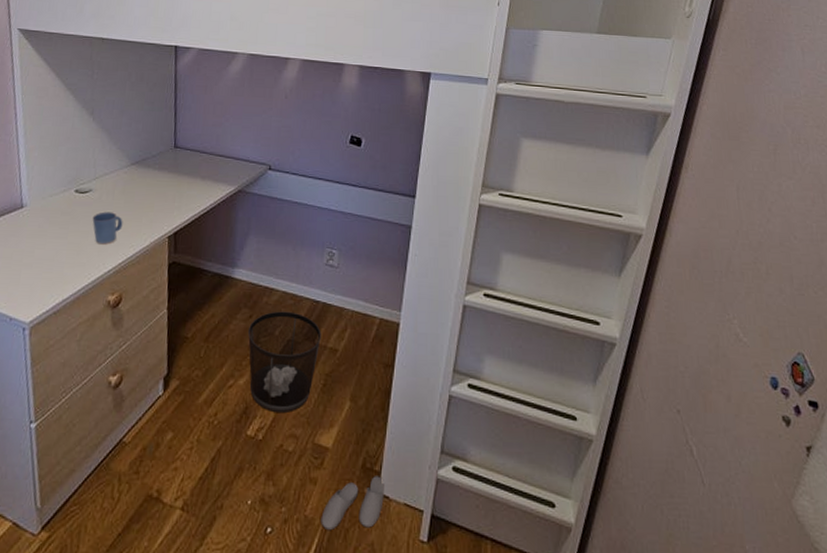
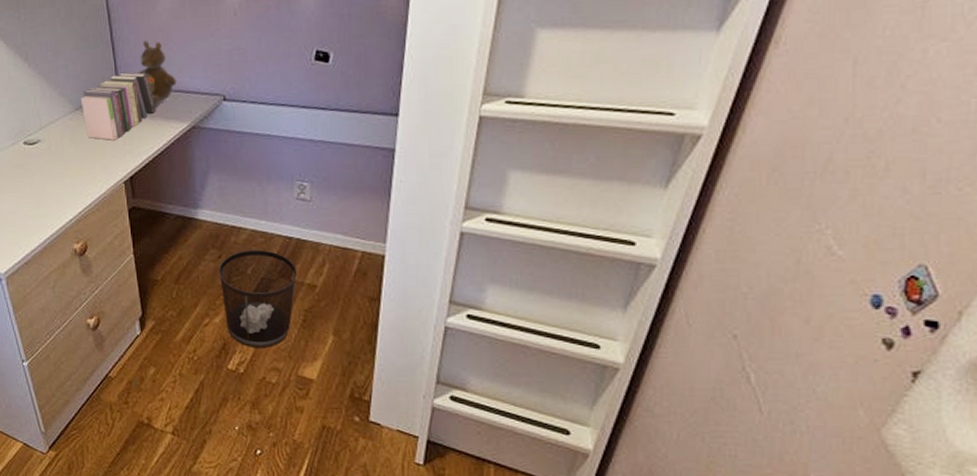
mug: present [92,211,123,245] -> none [45,161,77,195]
books: none [137,135,207,196] -> present [80,72,156,140]
teddy bear: none [195,109,229,169] -> present [138,40,177,107]
slippers: present [321,476,384,531] -> none [310,405,375,454]

